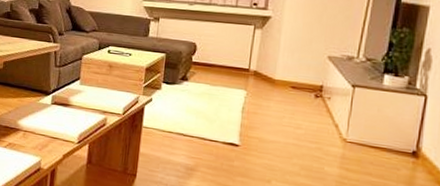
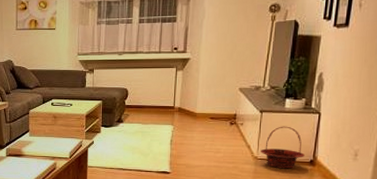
basket: none [350,105,407,158] -> present [260,126,306,169]

